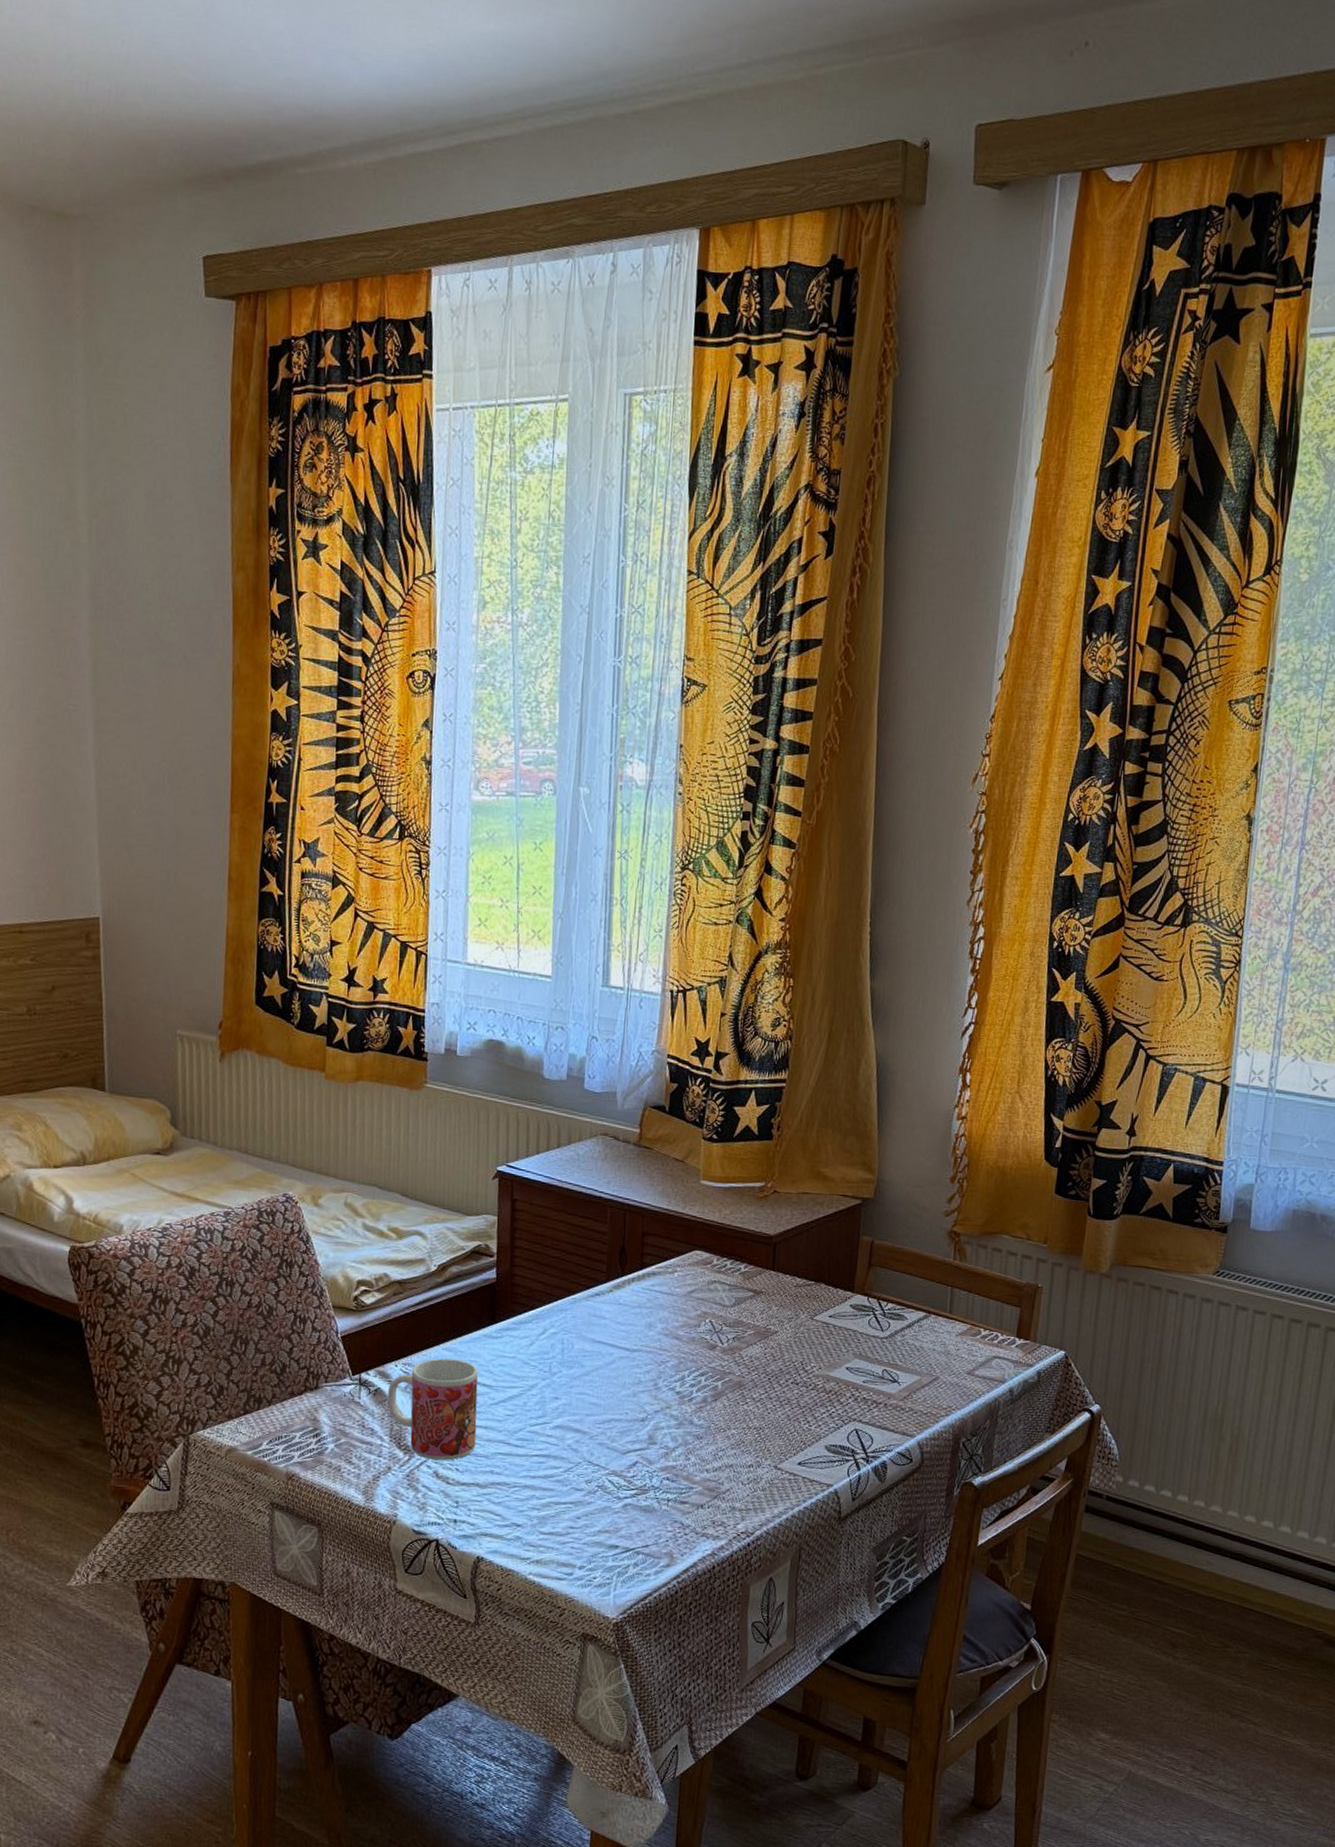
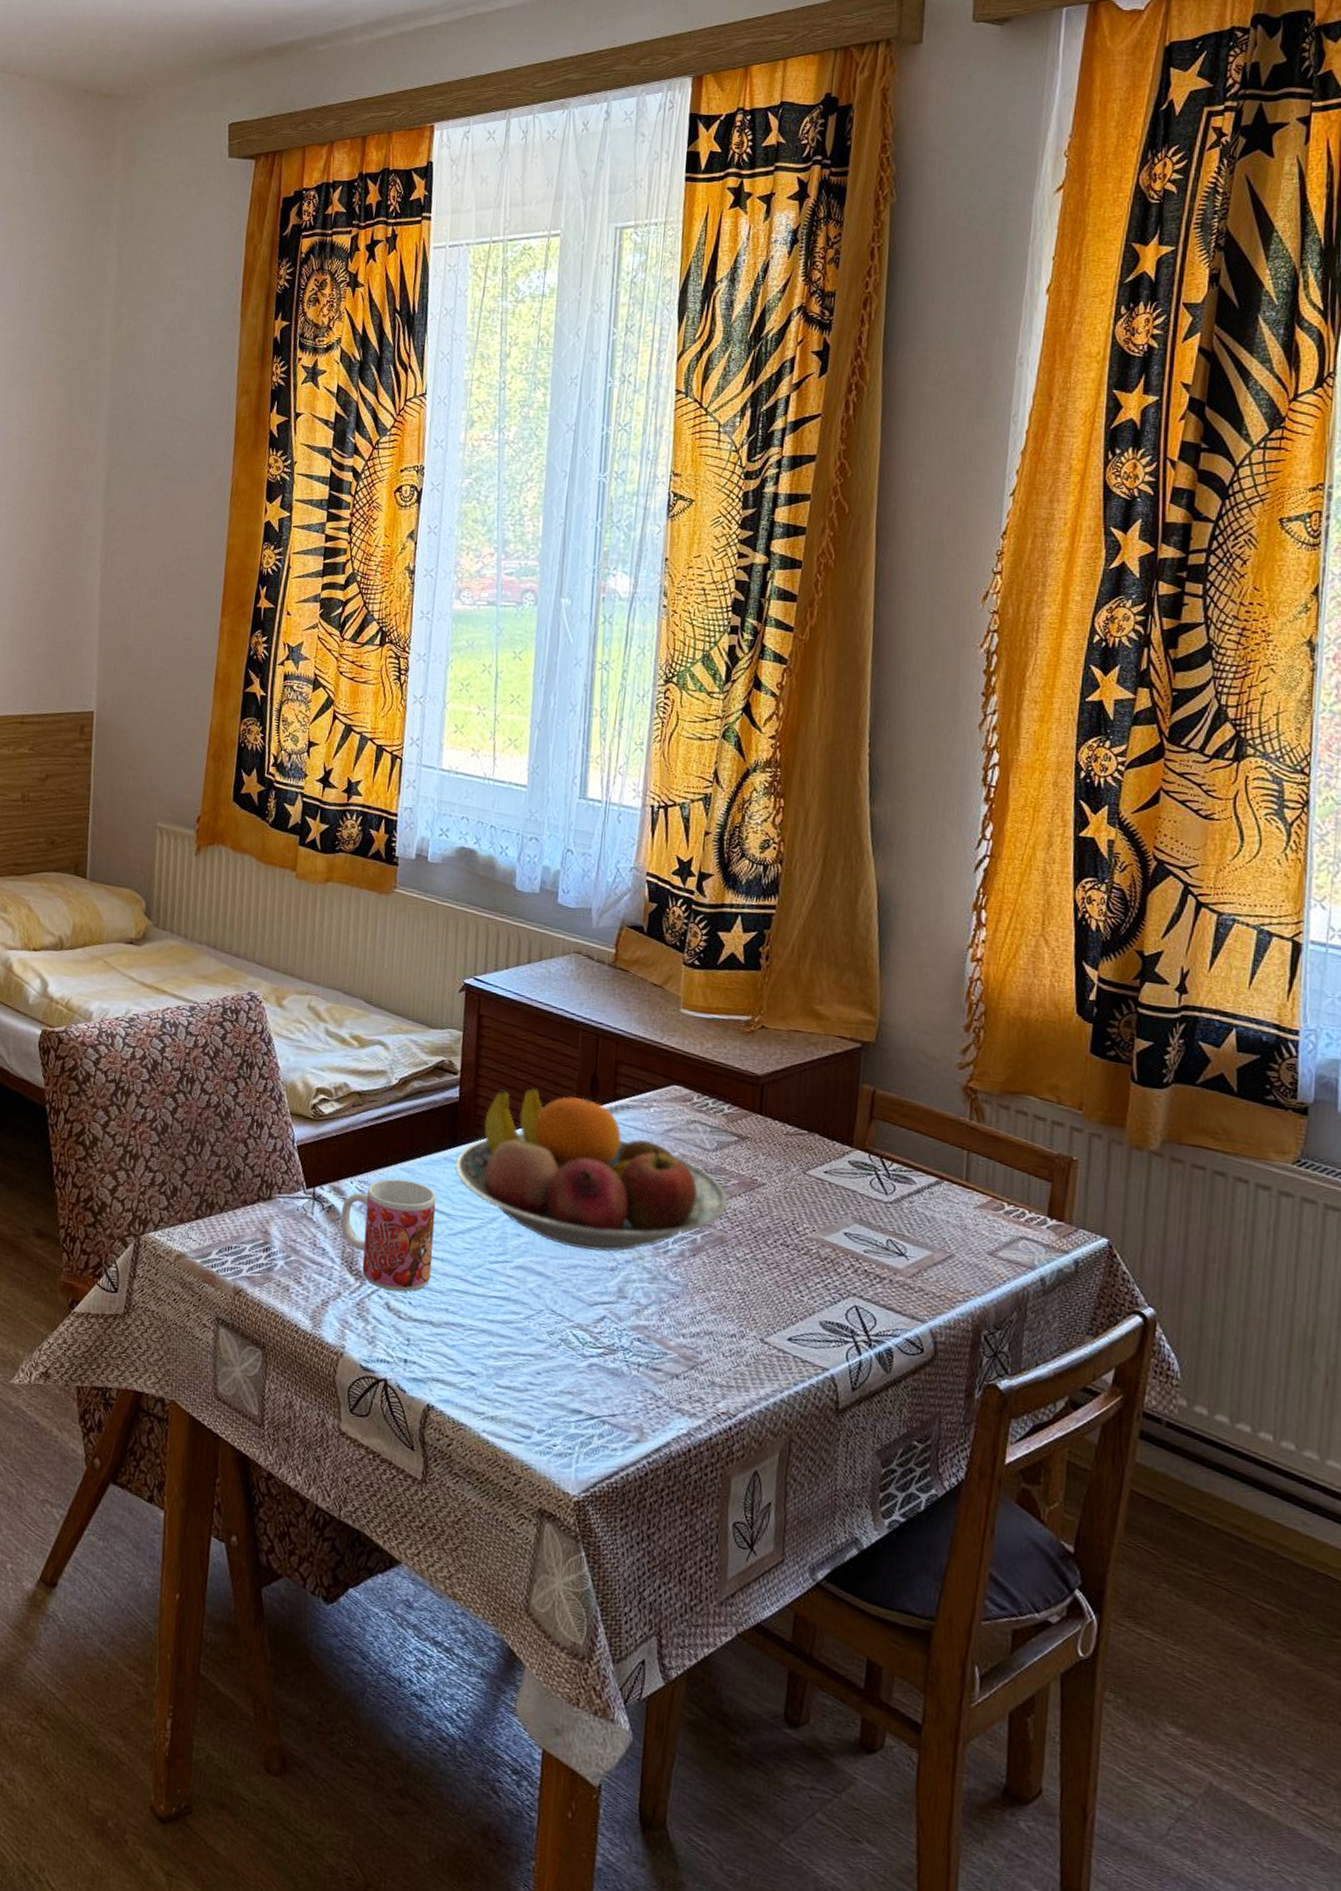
fruit bowl: none [494,1264,745,1405] -> present [454,1088,728,1252]

